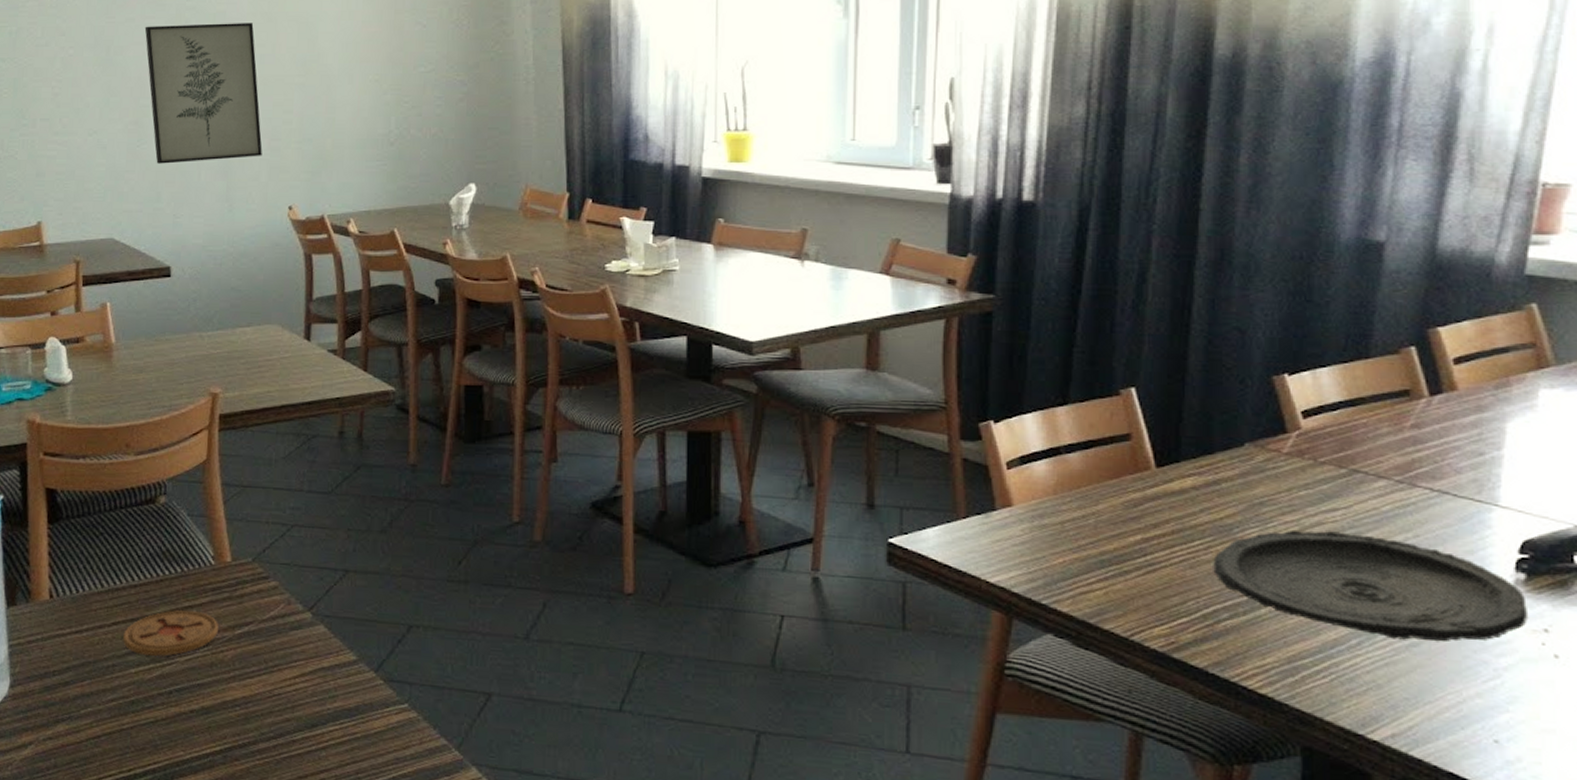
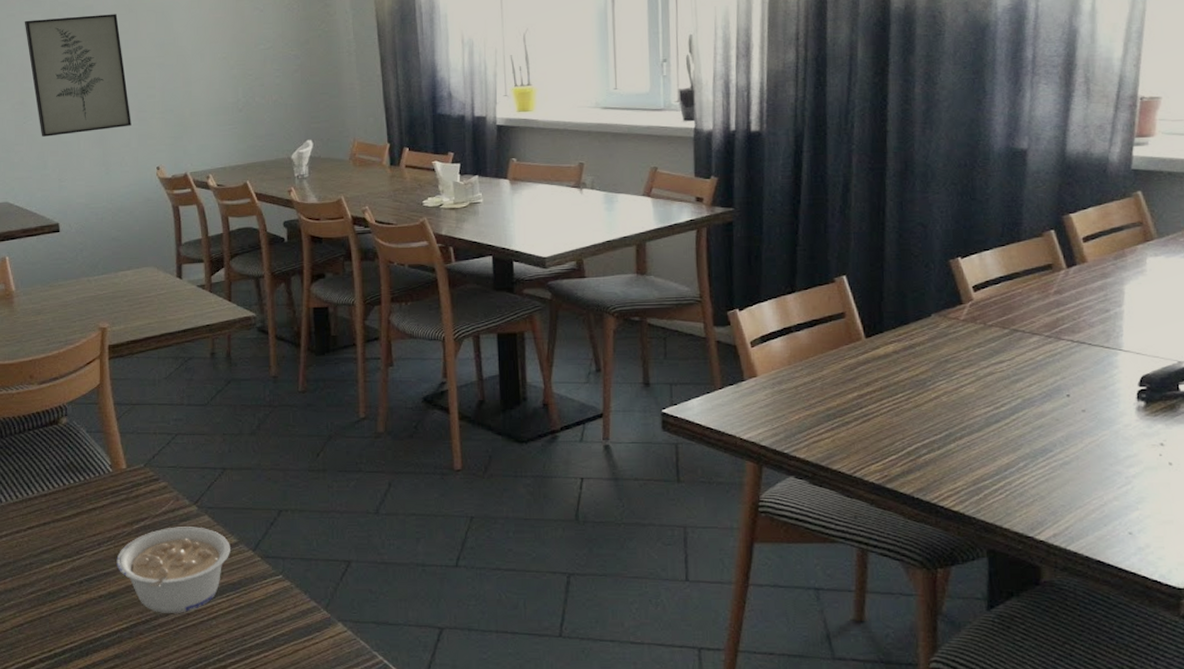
coaster: present [123,609,218,656] -> none [38,512,119,554]
legume: none [213,635,348,739] -> present [116,527,230,613]
plate: present [1213,529,1527,642] -> none [913,379,1148,460]

